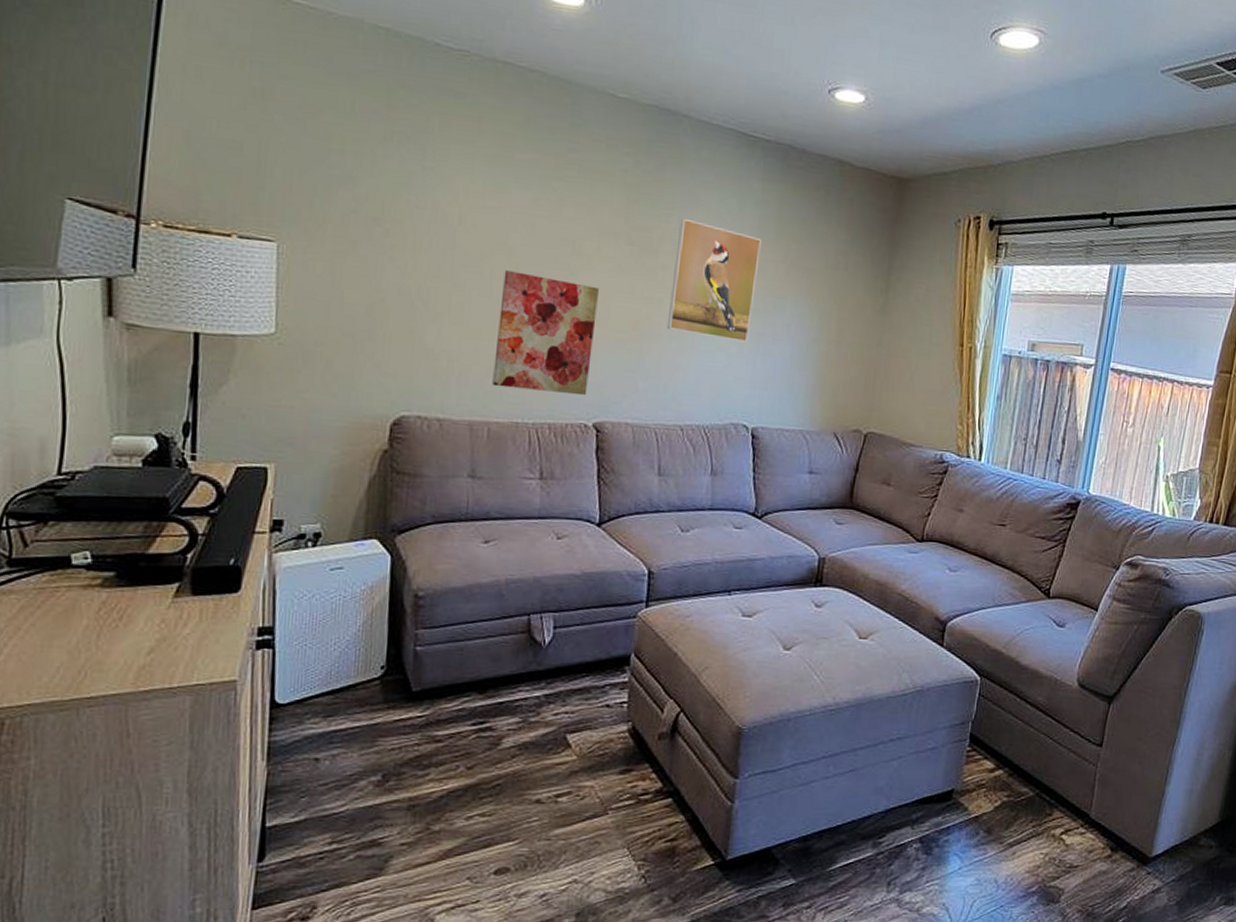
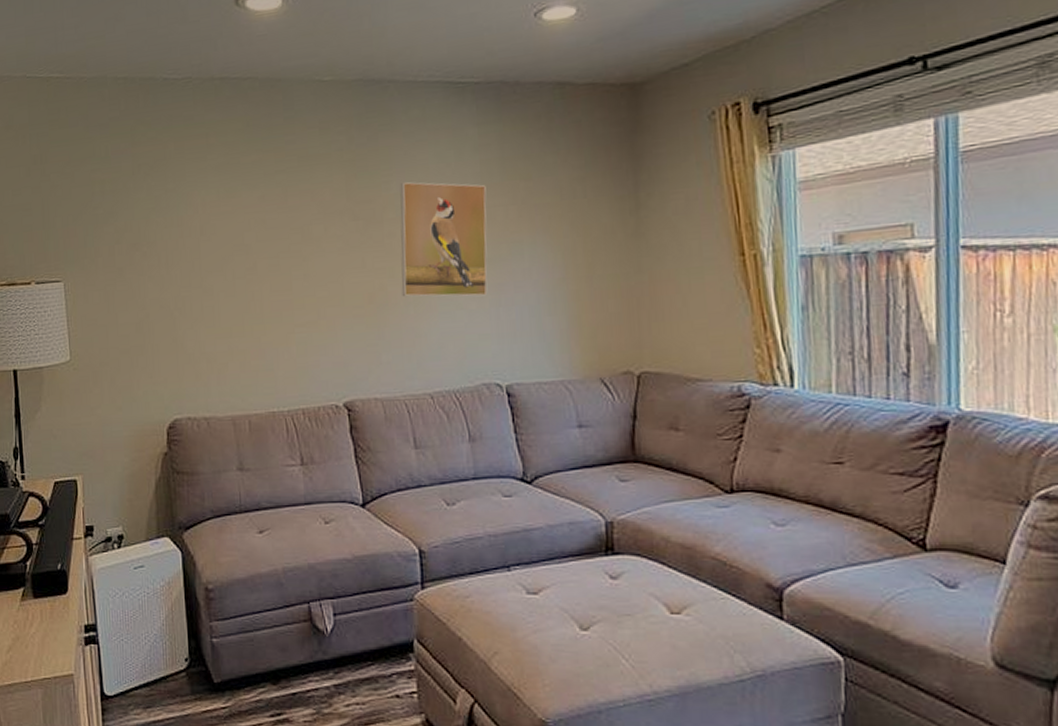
wall art: present [492,270,599,396] -> none [244,267,334,380]

